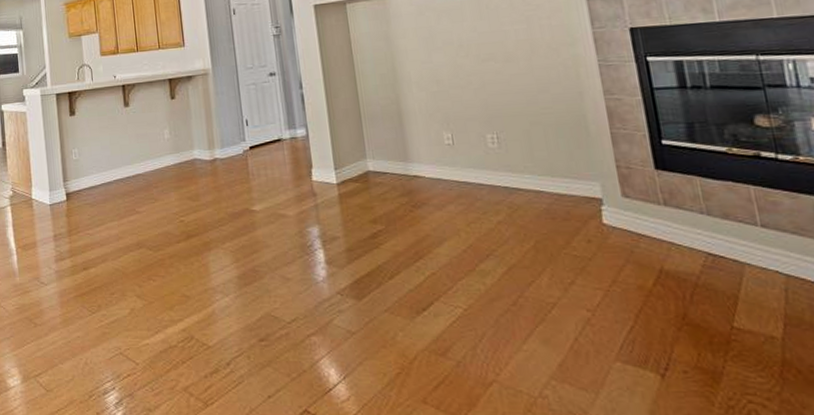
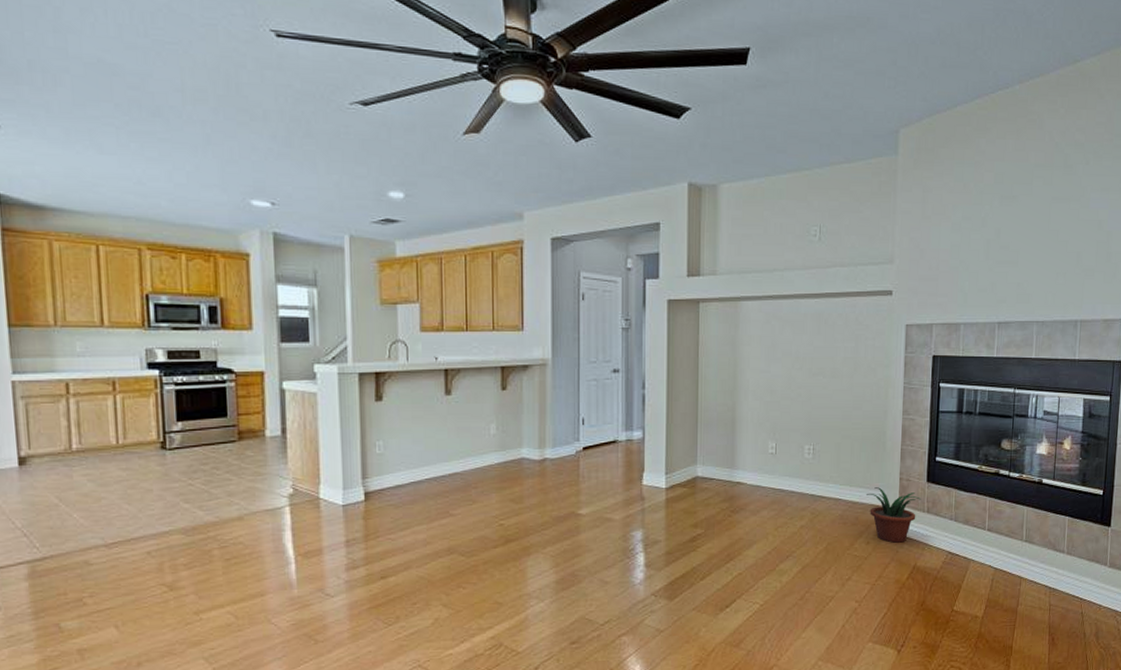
potted plant: none [574,177,653,241] -> present [865,487,922,543]

